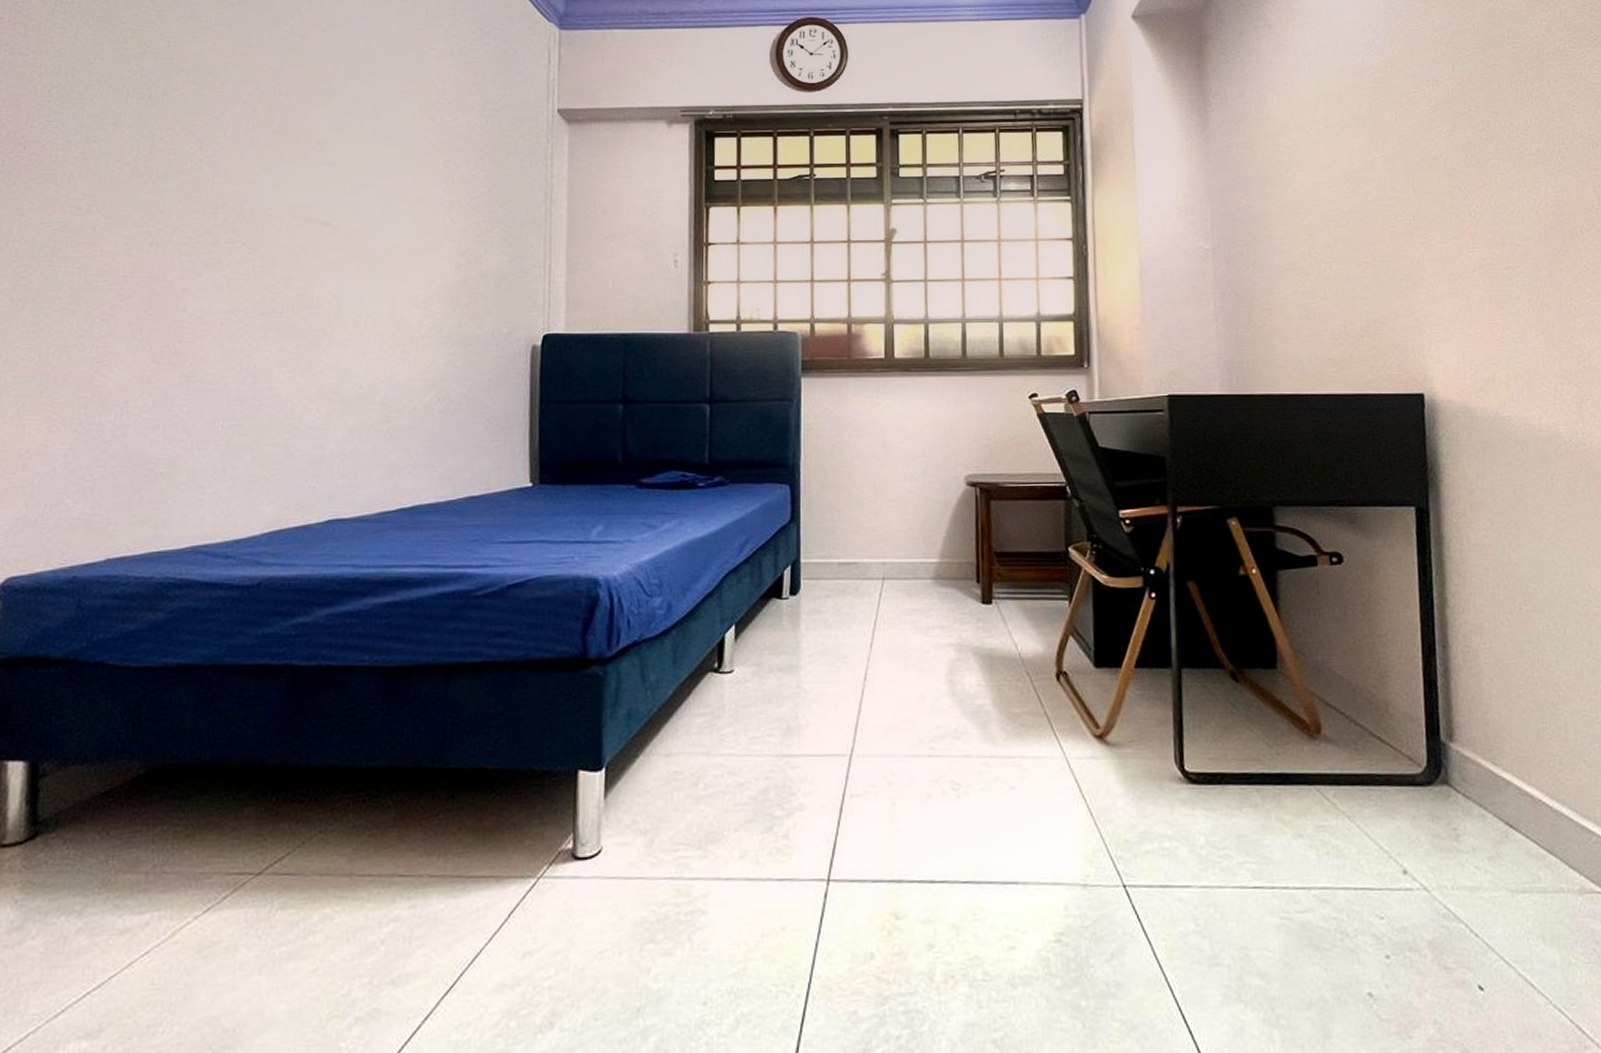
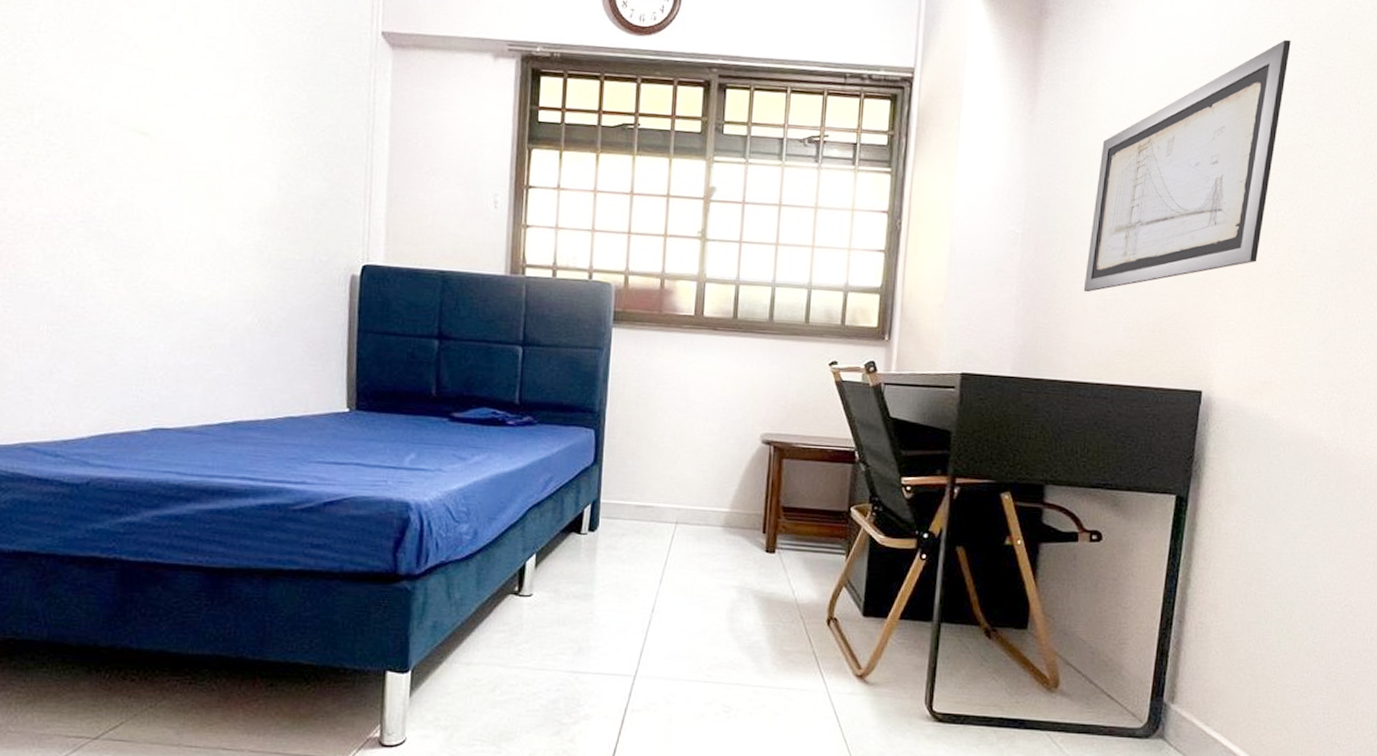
wall art: none [1280,42,1457,302] -> present [1083,39,1291,293]

